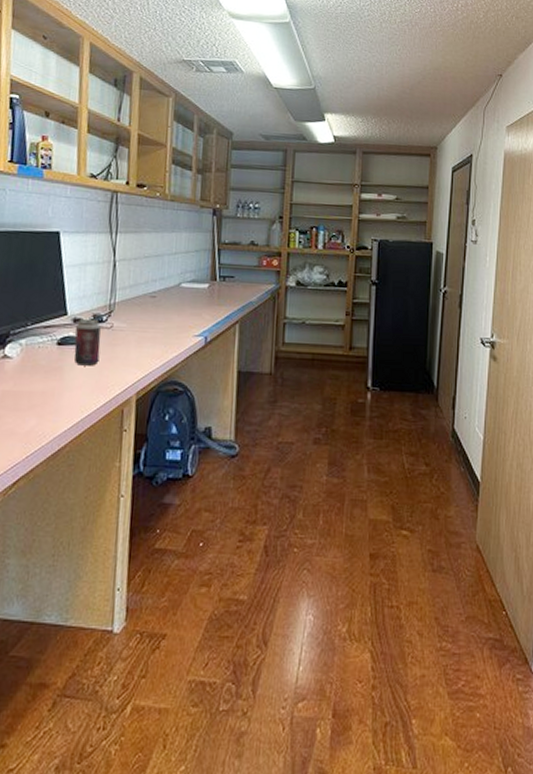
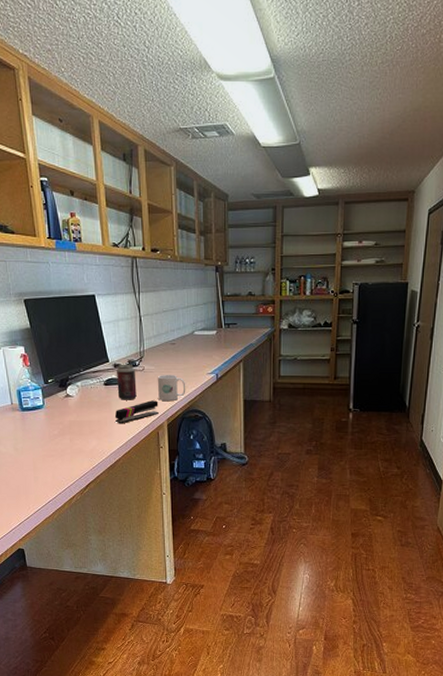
stapler: none [65,367,127,398] -> present [114,400,159,424]
mug: none [127,334,166,370] -> present [157,374,186,402]

